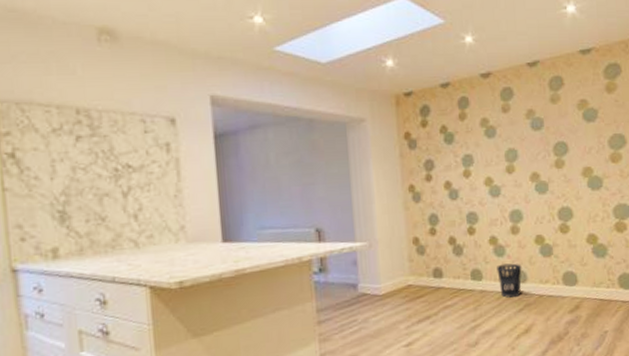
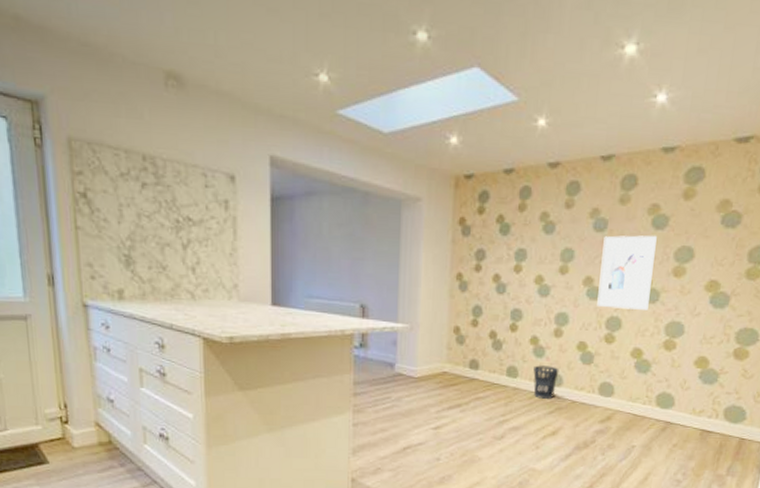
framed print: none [542,127,594,200] -> present [597,235,657,310]

